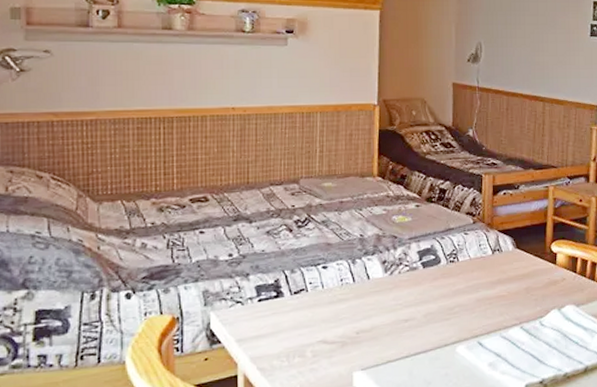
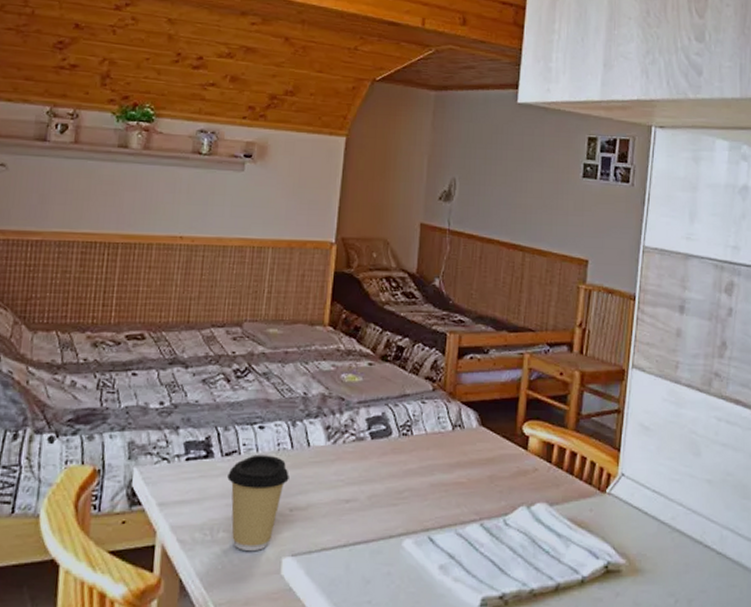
coffee cup: none [298,289,353,371] -> present [227,454,289,552]

